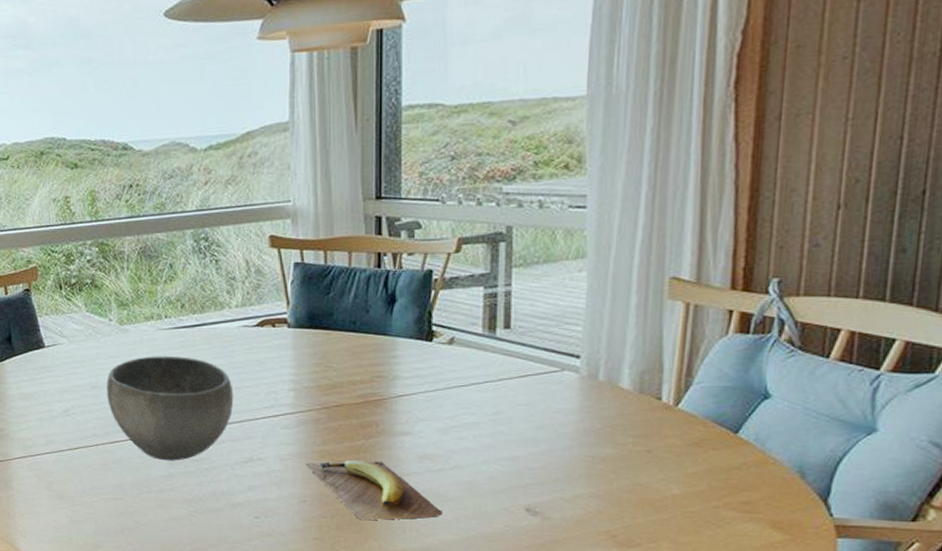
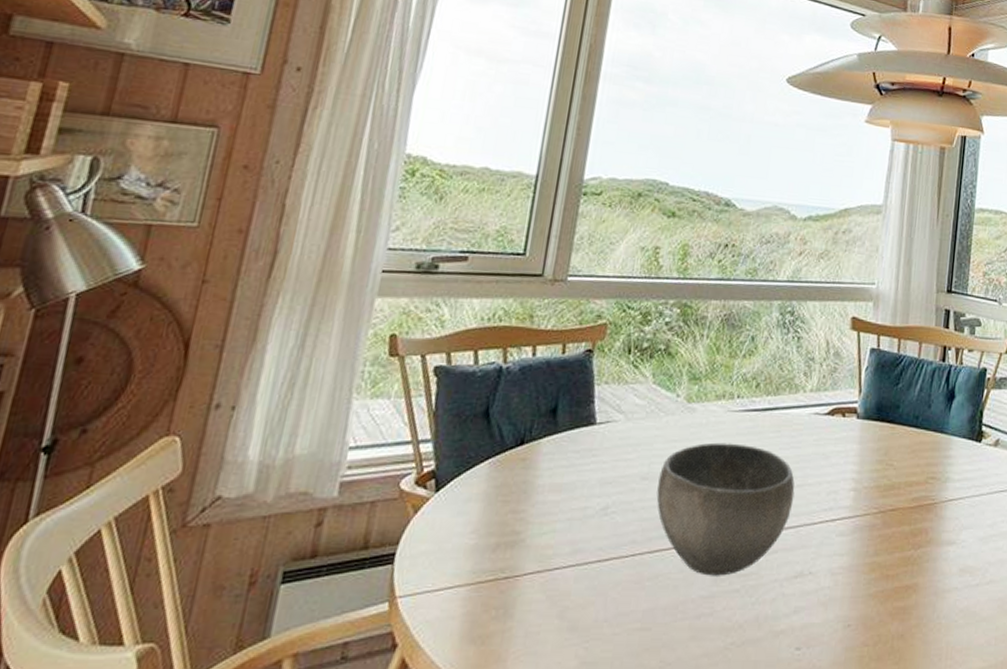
banana: present [305,460,444,521] -> none [855,573,977,648]

